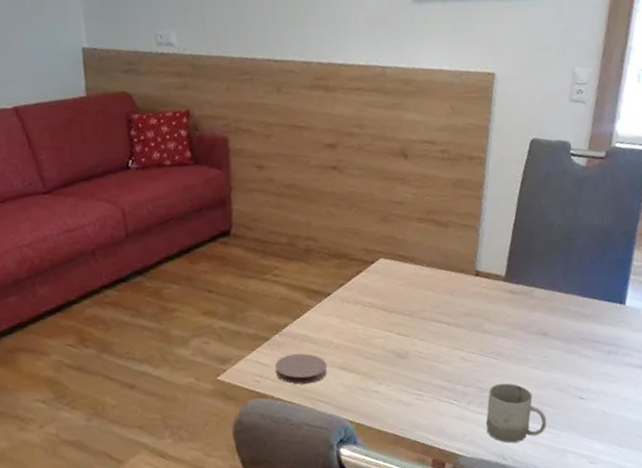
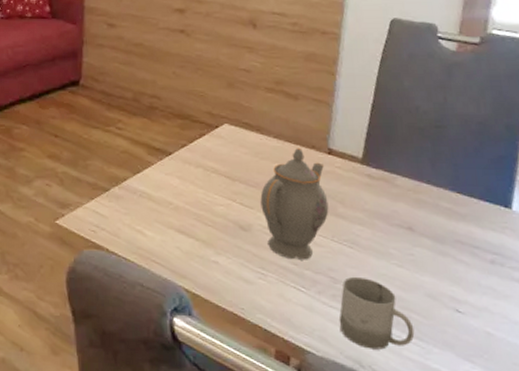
coaster: present [275,353,327,385] -> none [112,208,165,242]
teapot: none [415,274,477,378] -> present [260,148,329,260]

